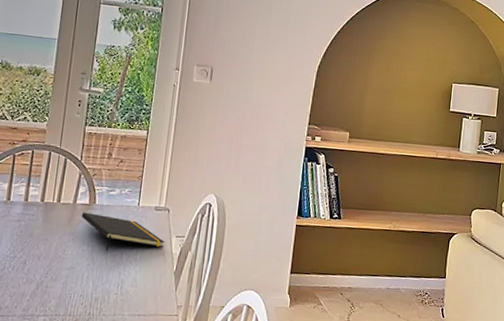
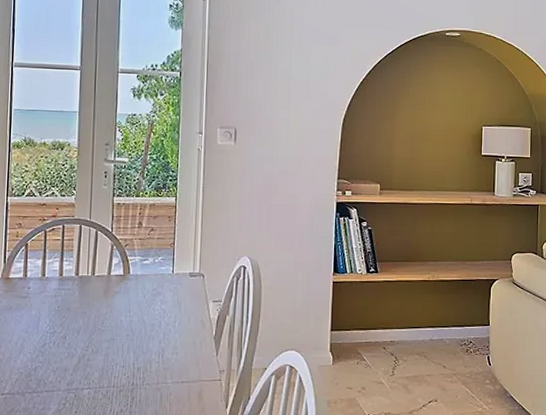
notepad: present [81,212,165,251] -> none [116,283,203,320]

